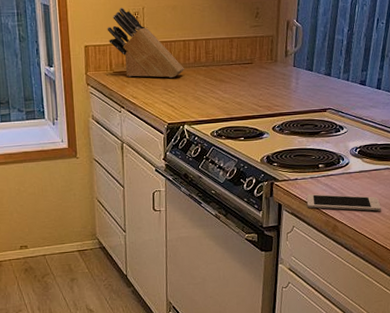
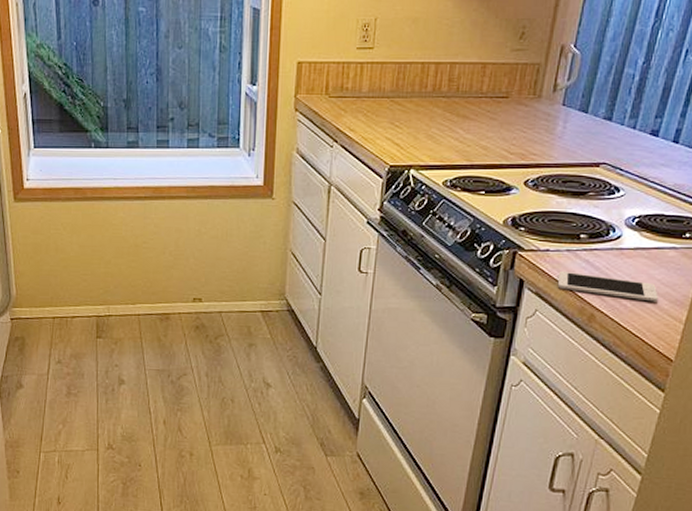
knife block: present [107,8,184,78] -> none [327,17,419,109]

